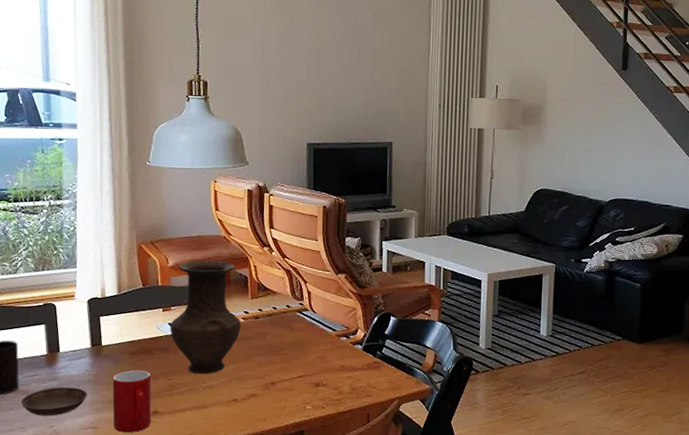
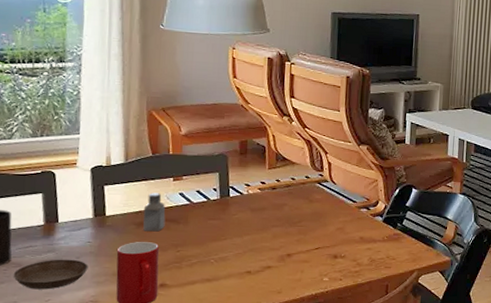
saltshaker: none [135,323,157,361] -> present [143,193,166,232]
vase: present [170,260,241,375] -> none [180,128,258,246]

